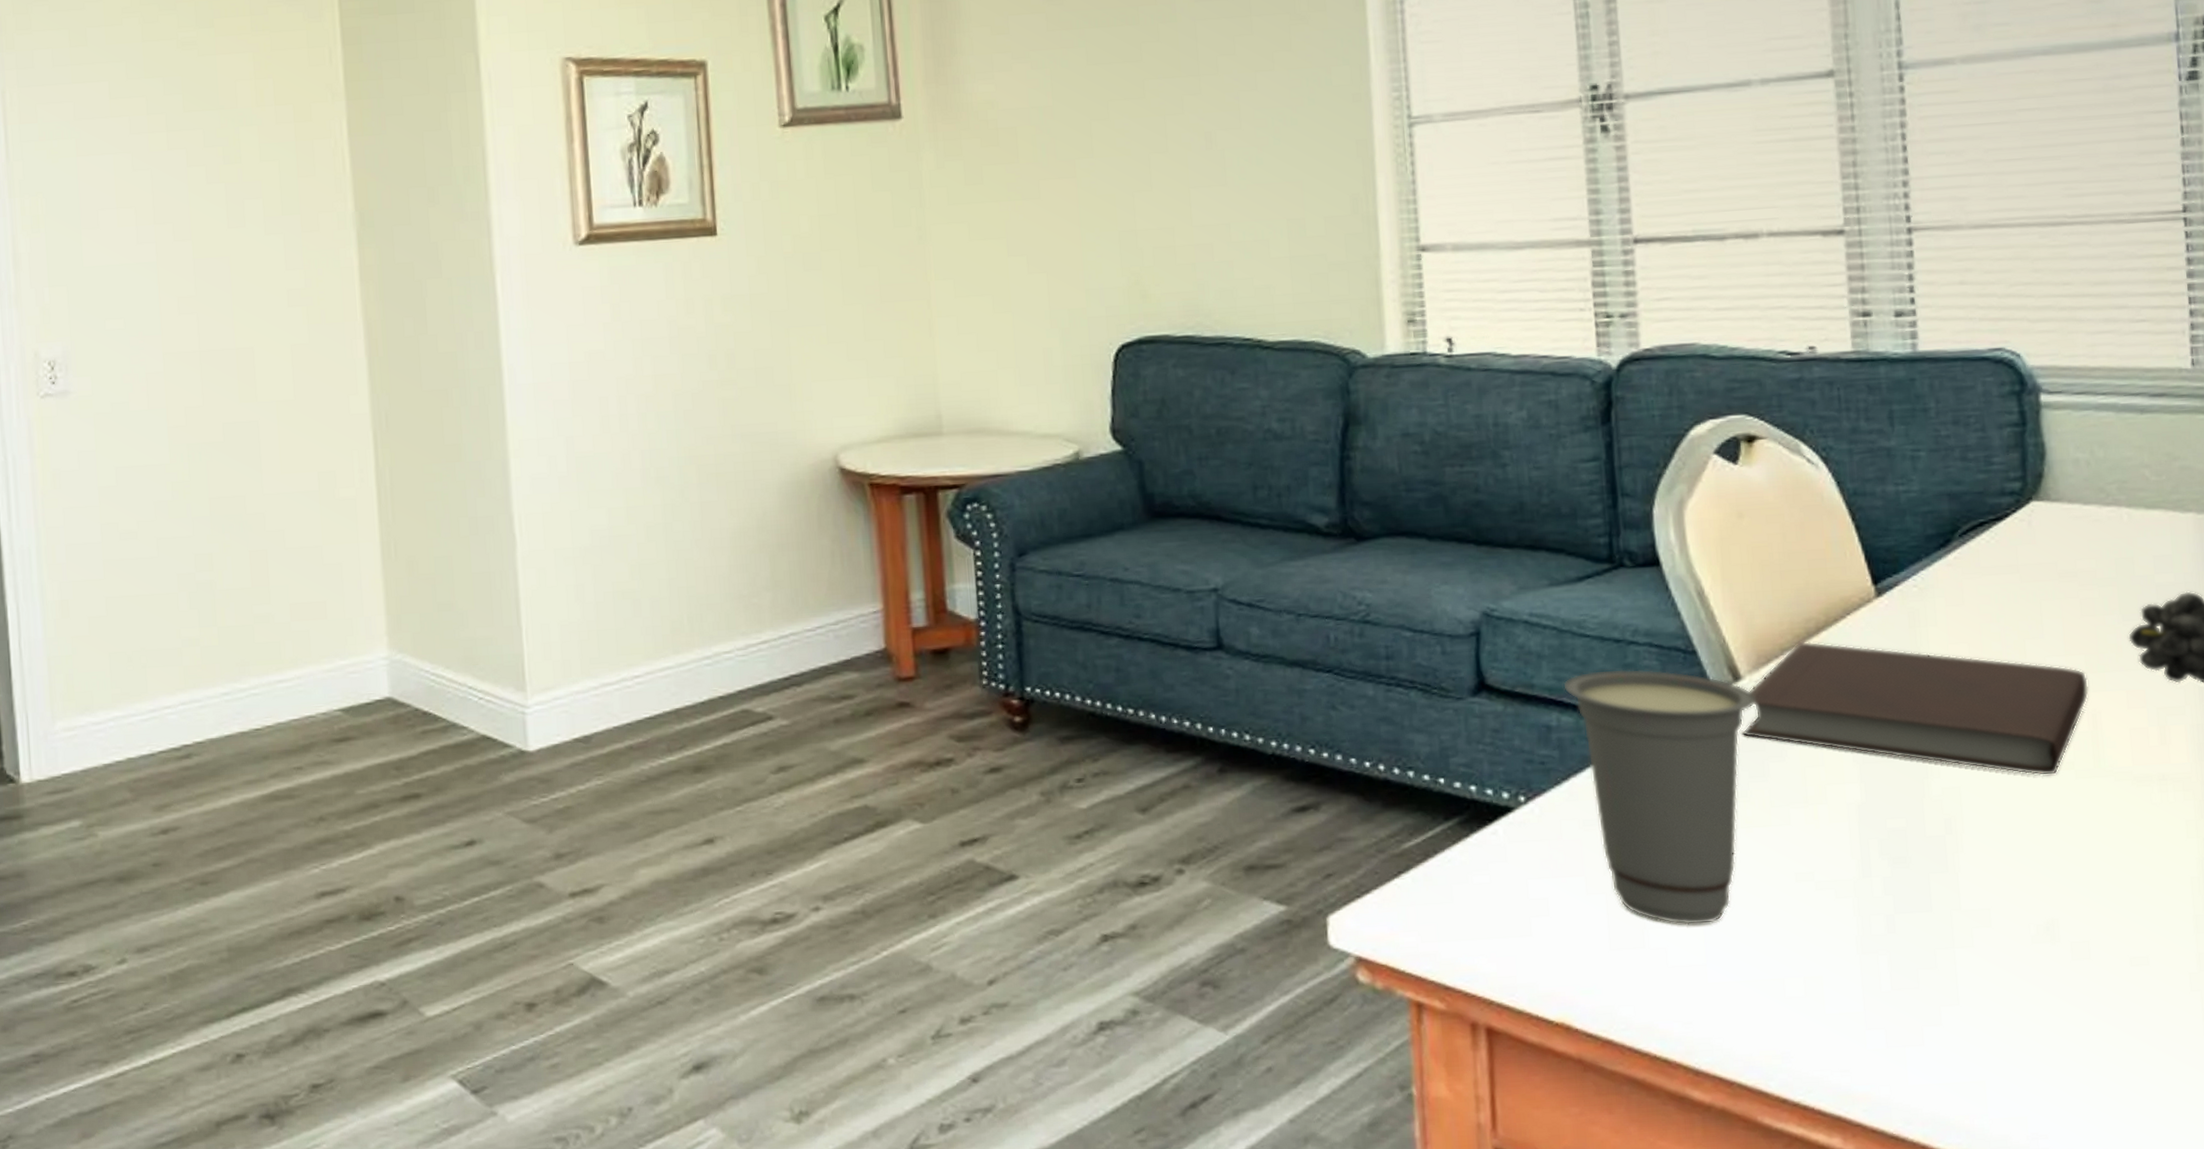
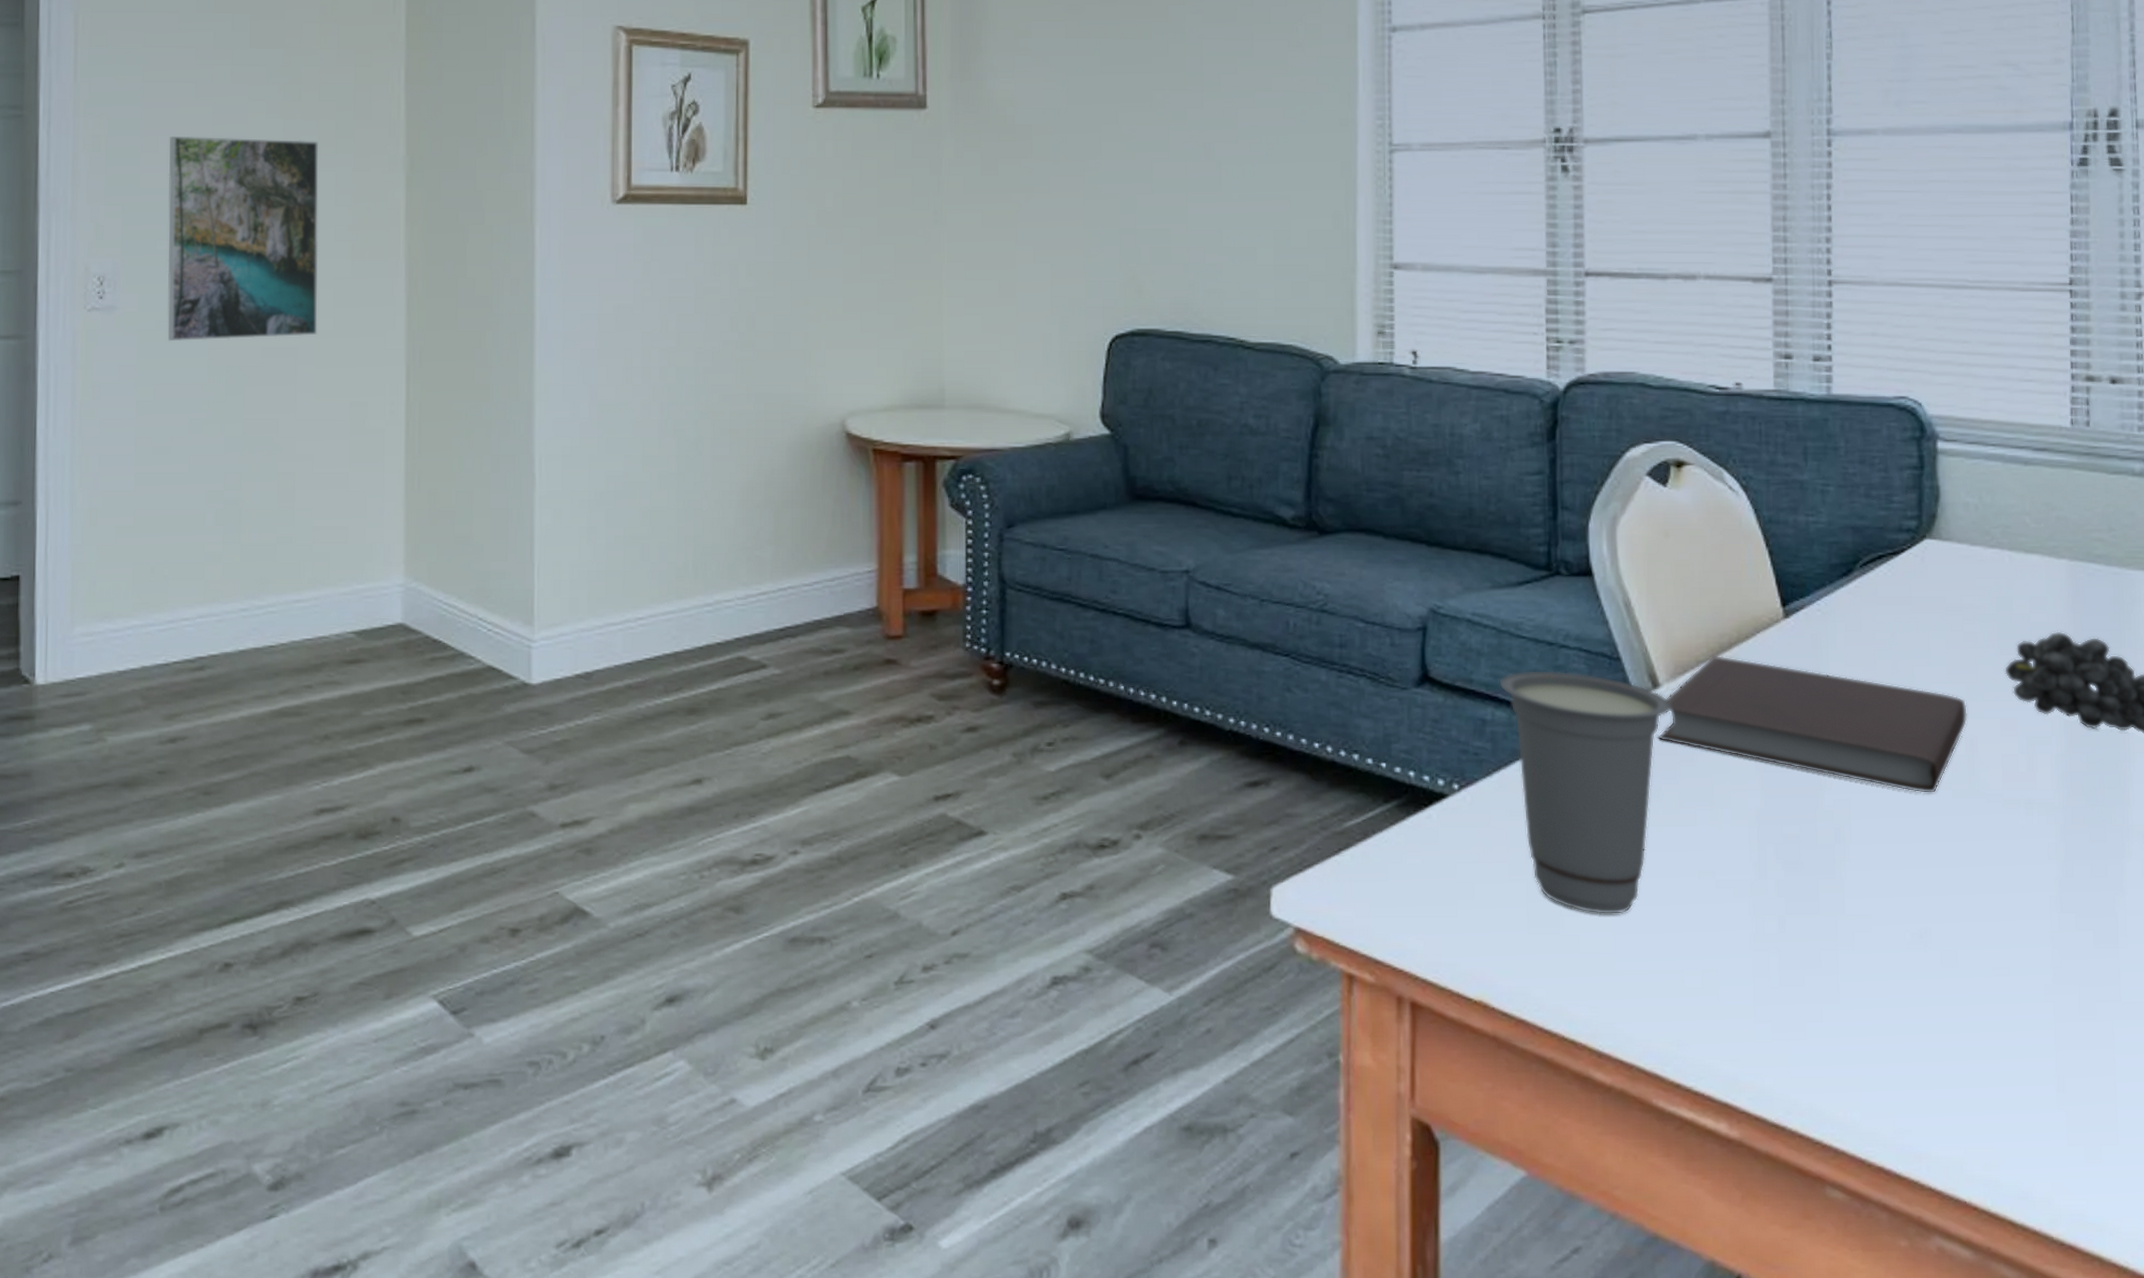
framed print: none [110,203,278,423] -> present [167,136,319,342]

